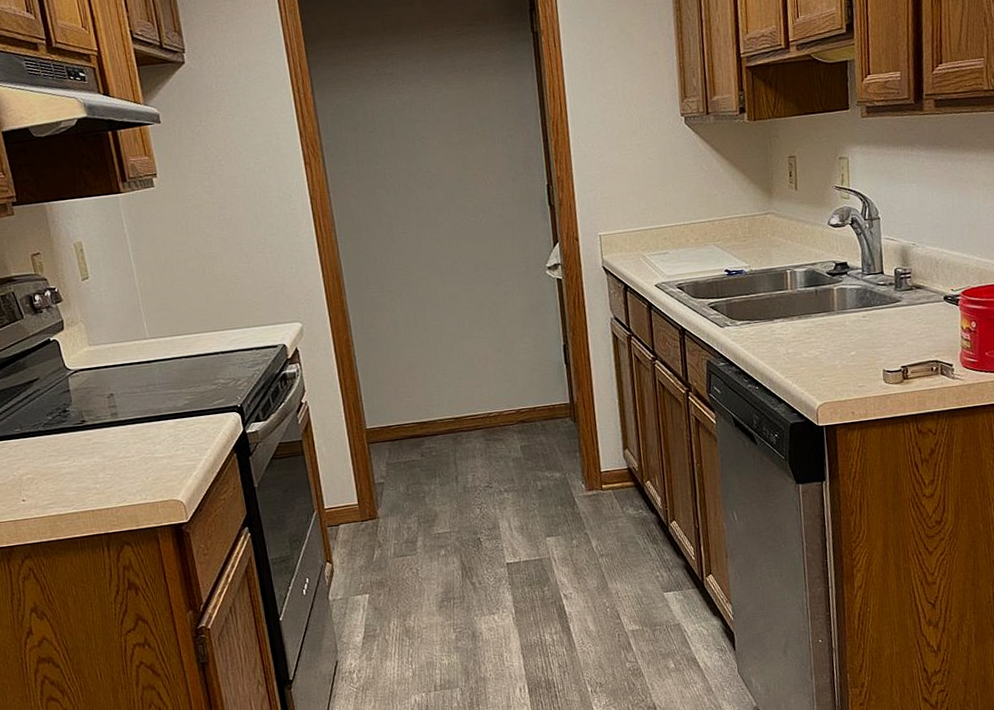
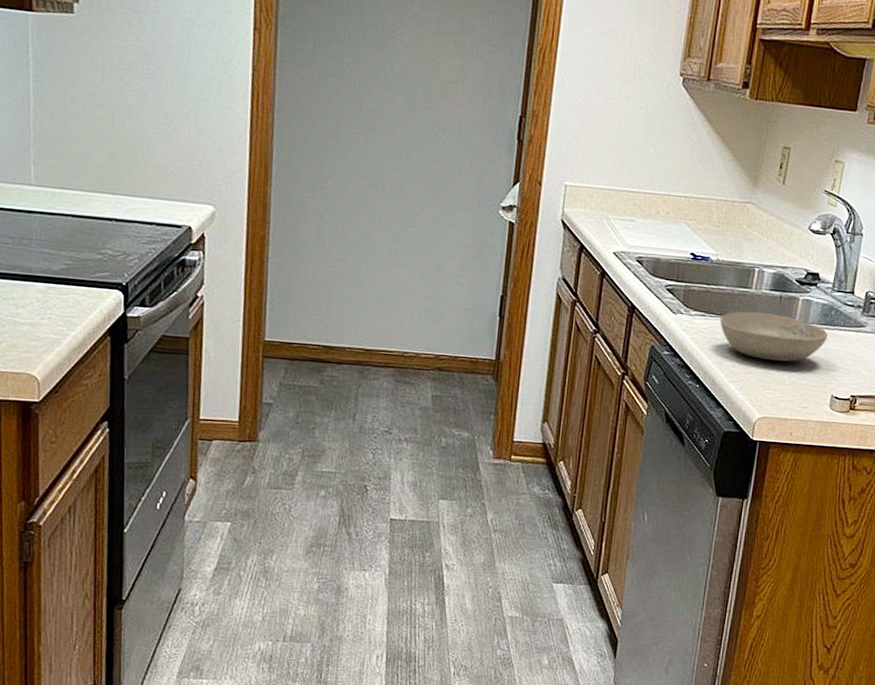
bowl: none [765,307,869,352] -> present [720,311,829,362]

